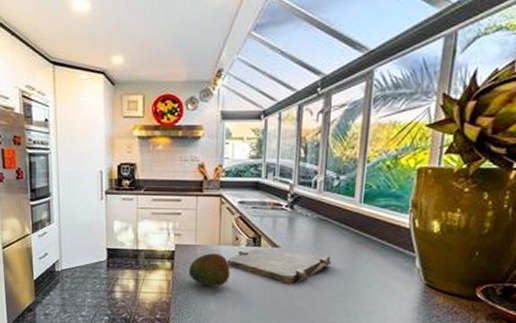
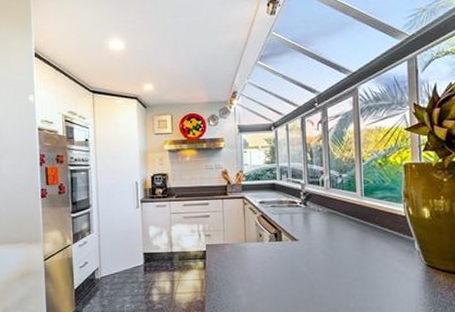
fruit: present [188,253,231,287] -> none [219,250,258,283]
cutting board: present [227,249,332,285] -> none [253,244,345,275]

